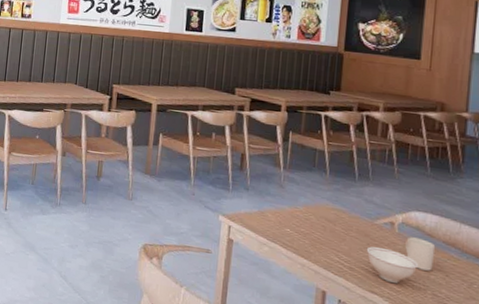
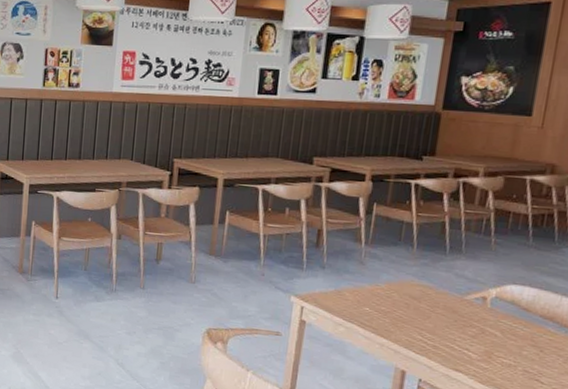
bowl: present [366,246,419,284] -> none [453,323,511,361]
cup: present [405,237,436,271] -> none [497,312,532,347]

